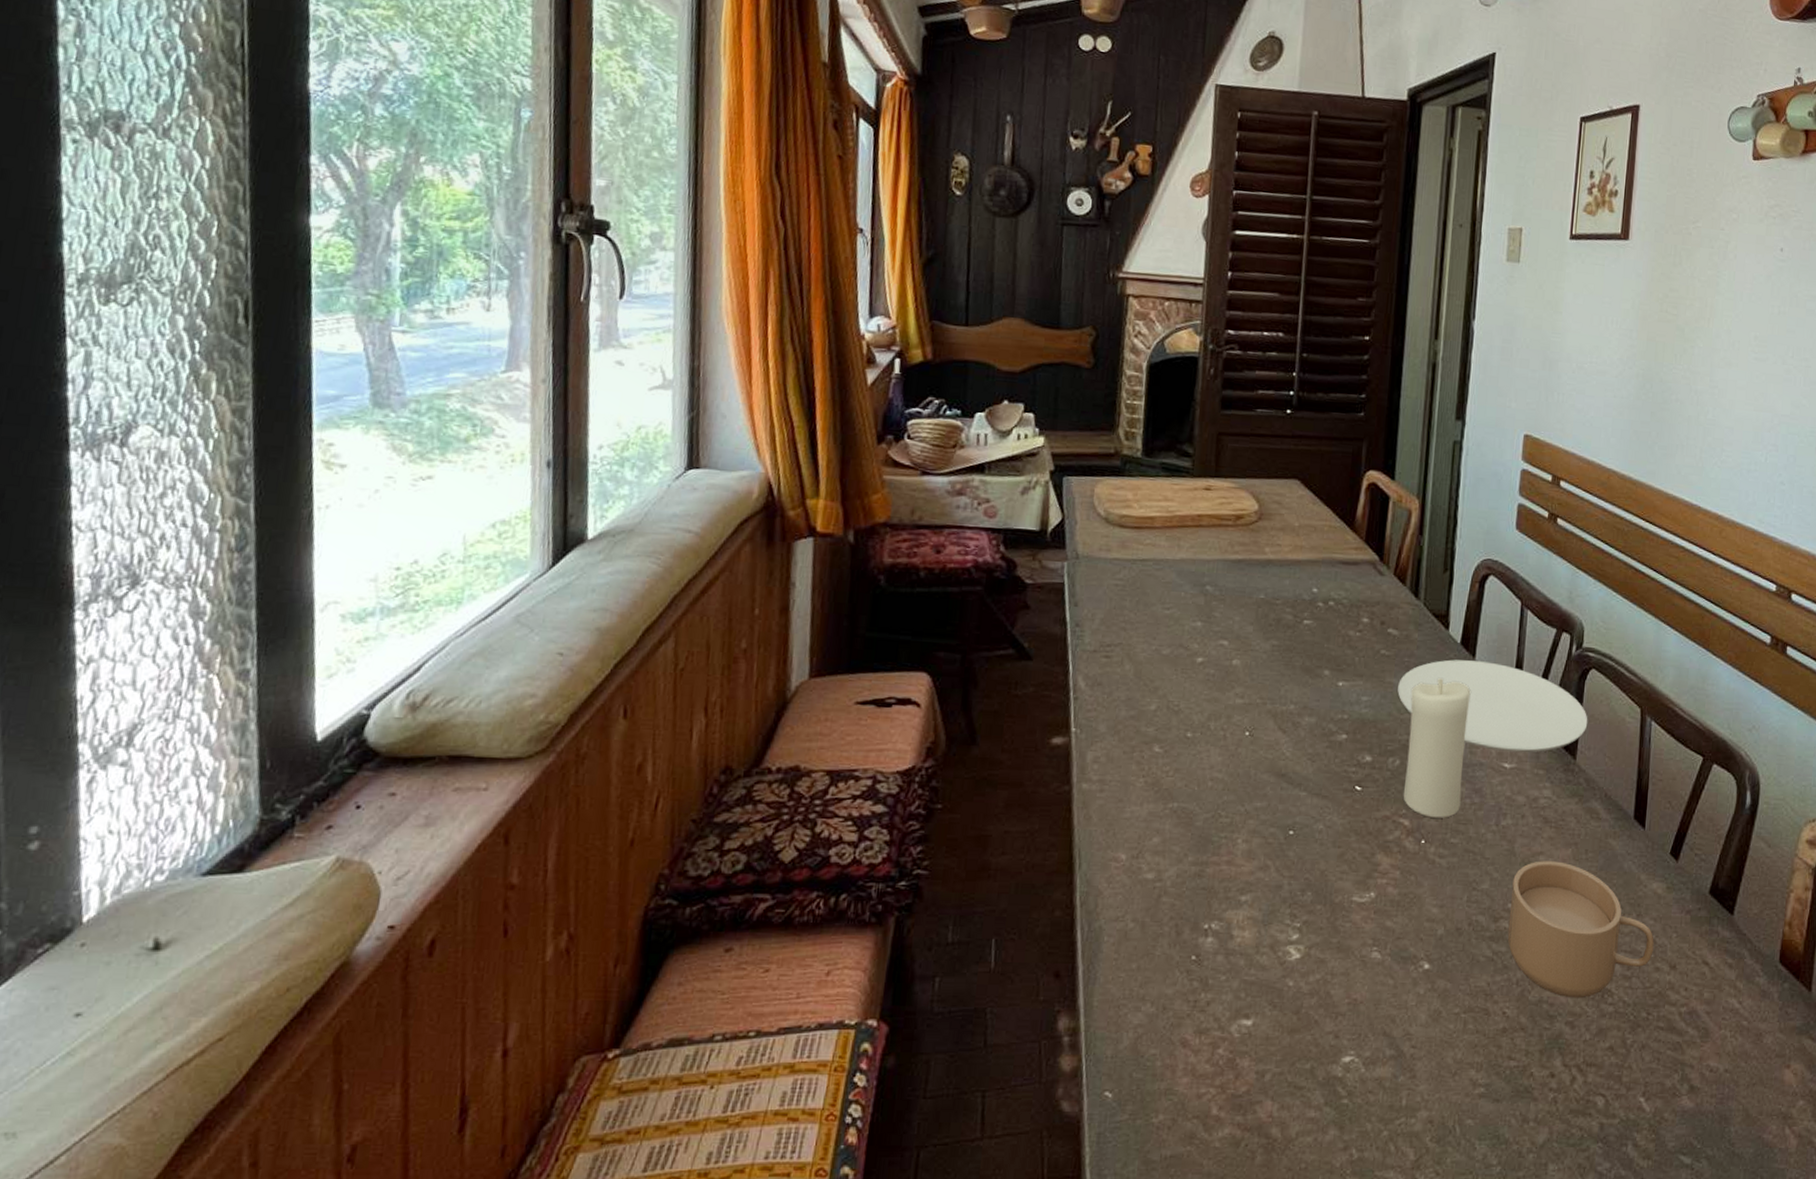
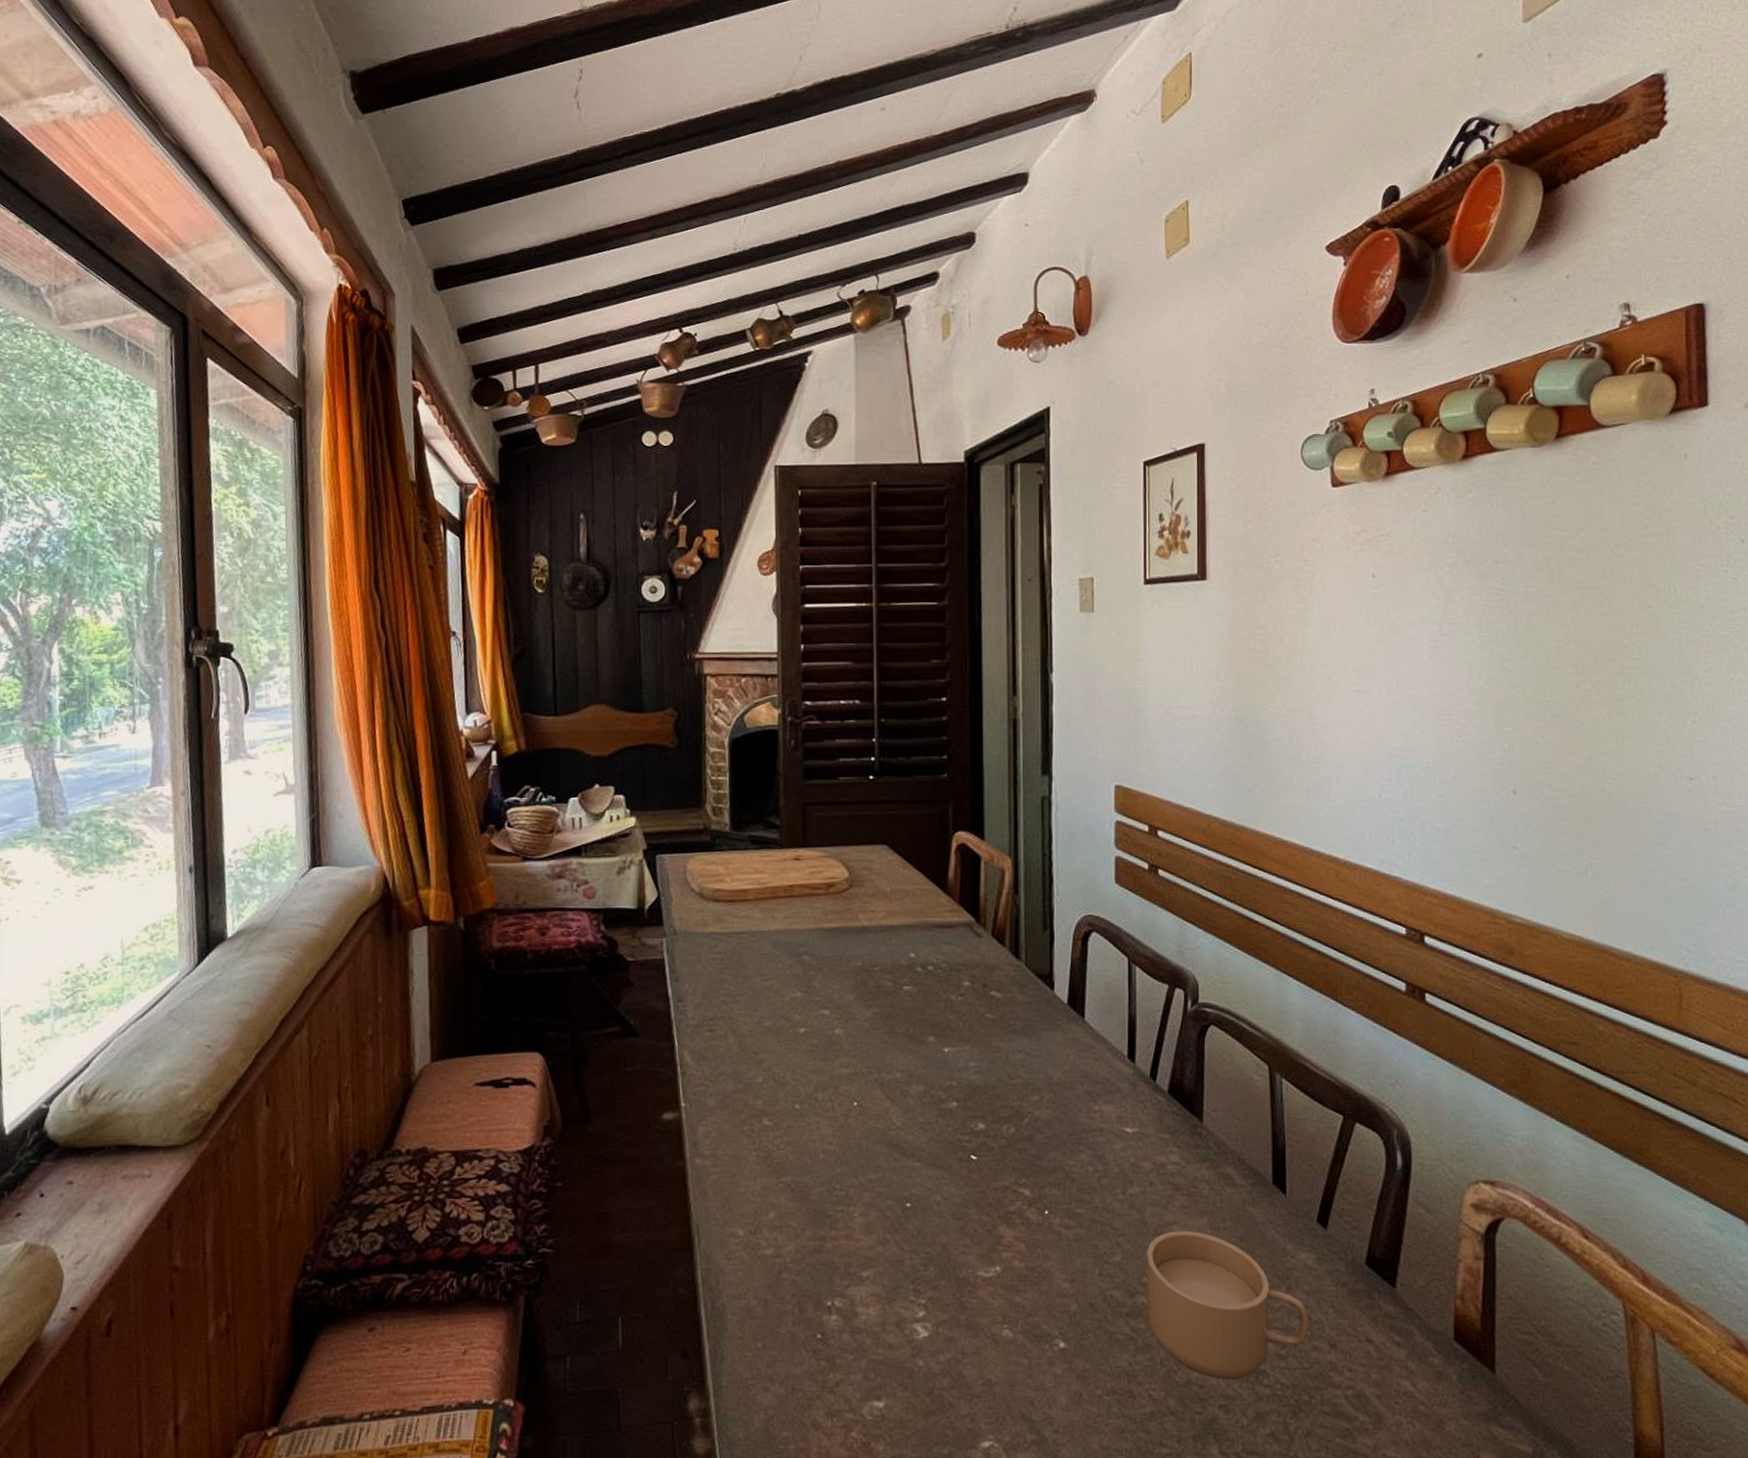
plate: present [1397,659,1588,753] -> none [1006,1021,1212,1117]
candle: present [1403,677,1471,818] -> none [1021,1040,1083,1187]

